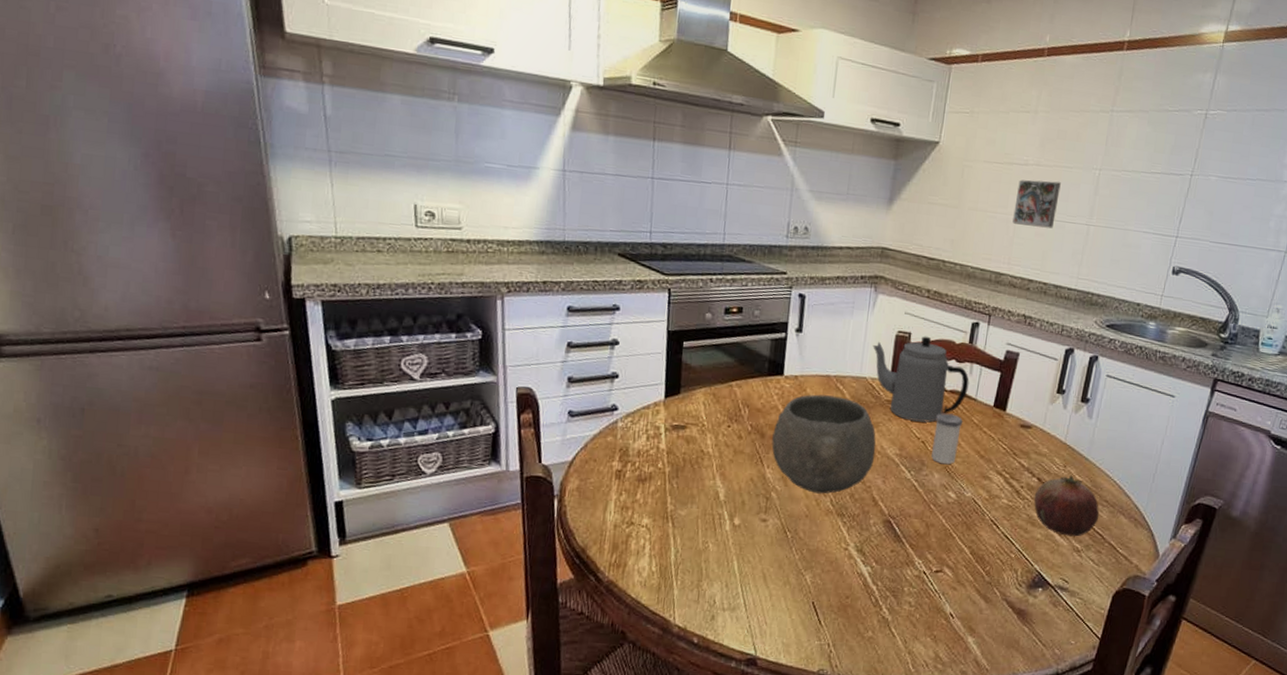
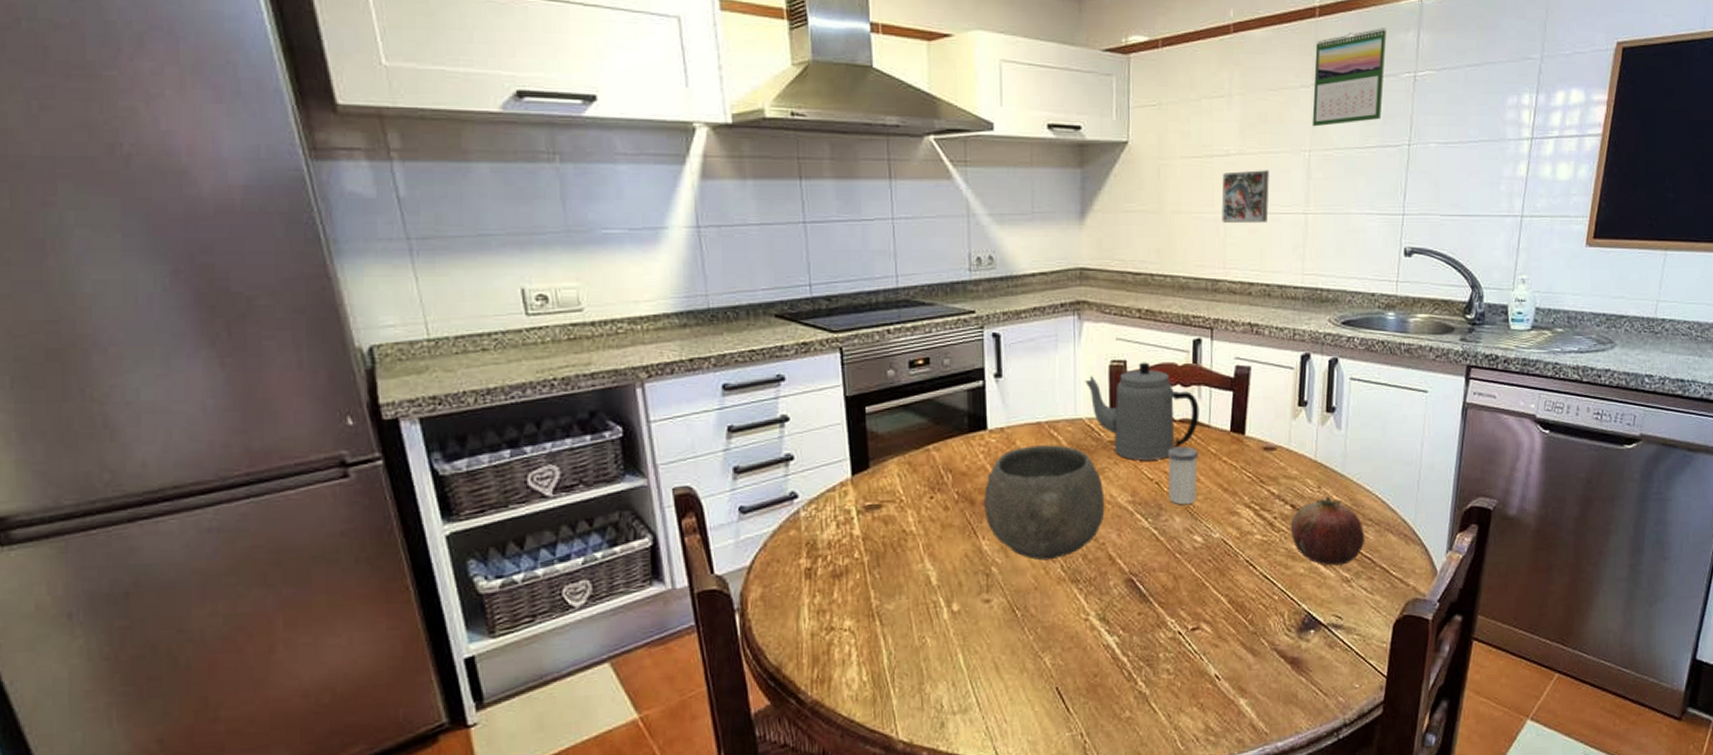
calendar: none [1106,66,1186,150] -> present [1312,28,1386,127]

